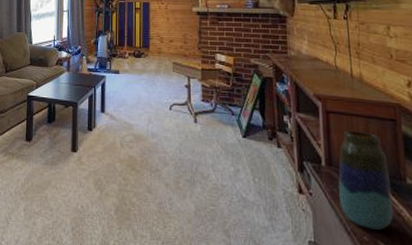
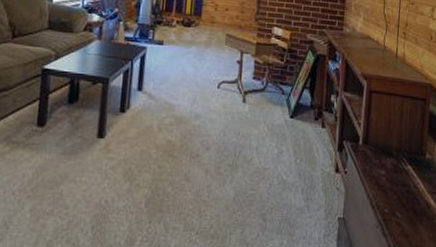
vase: present [338,130,393,230] -> none [370,109,414,202]

